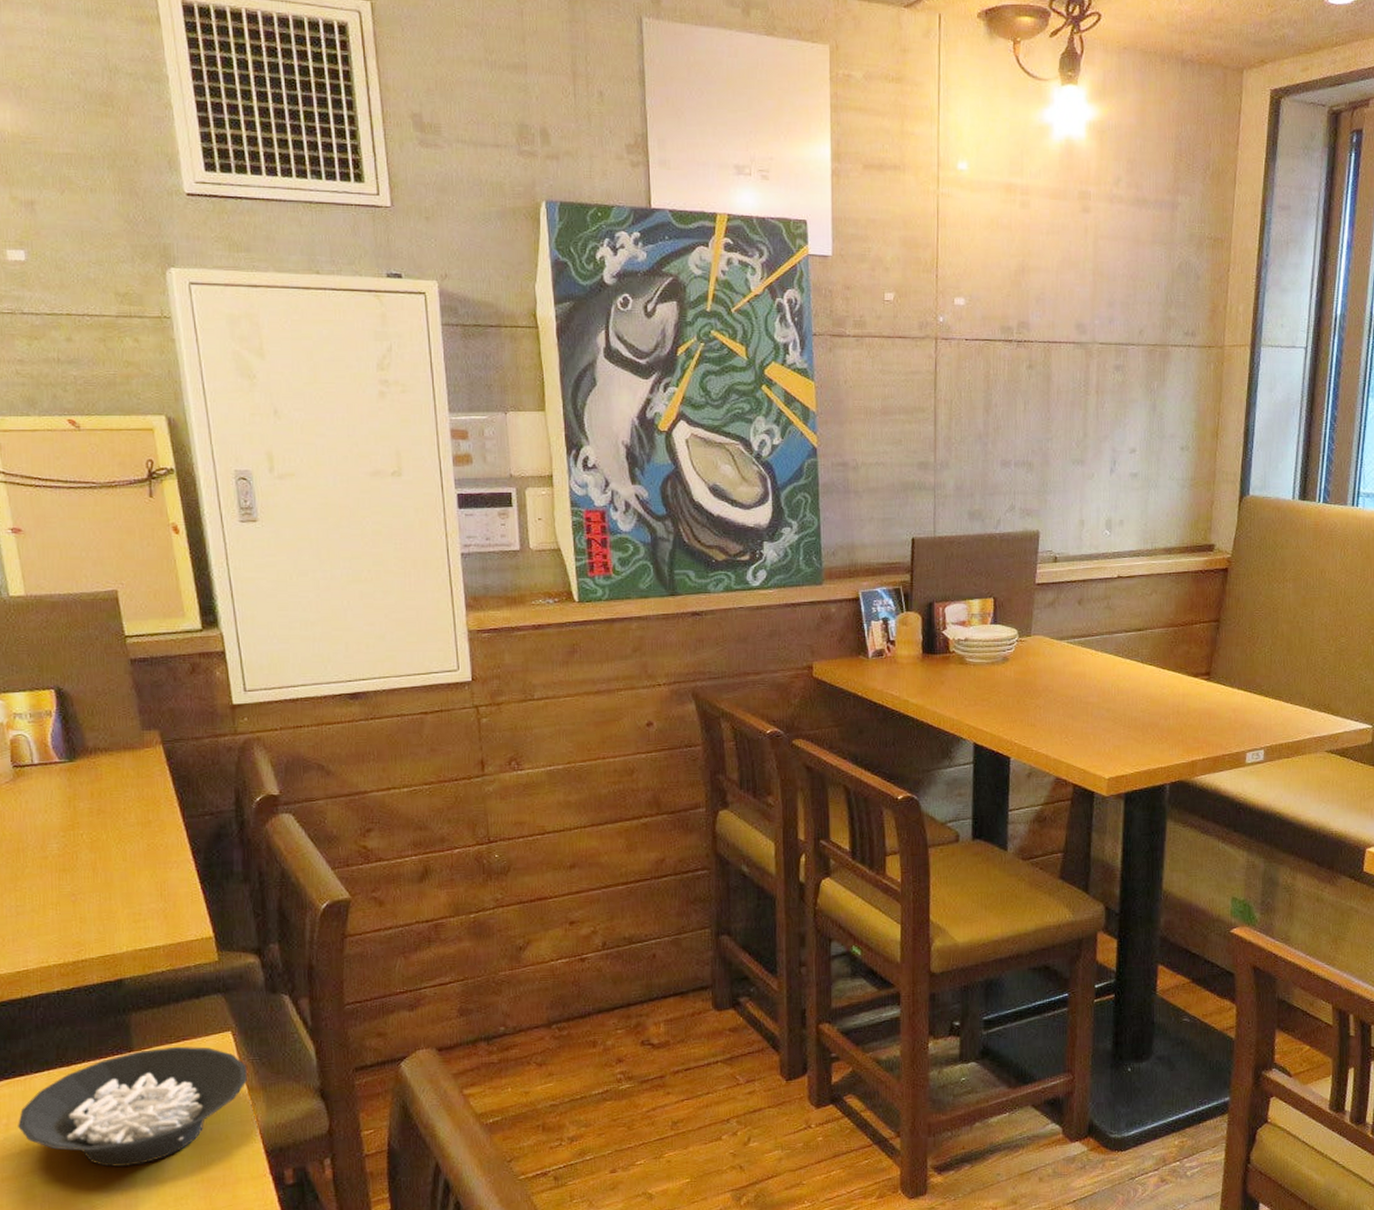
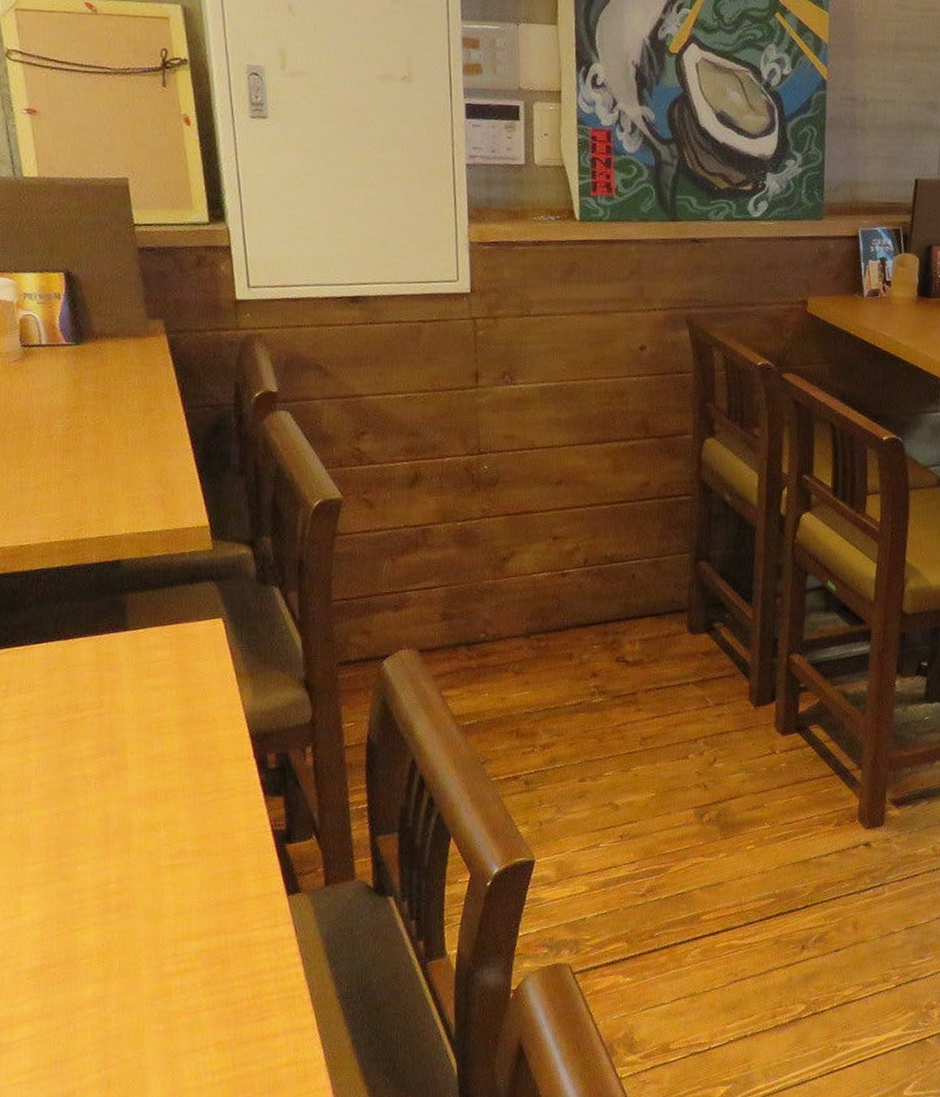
cereal bowl: present [18,1046,247,1167] -> none [16,628,236,739]

